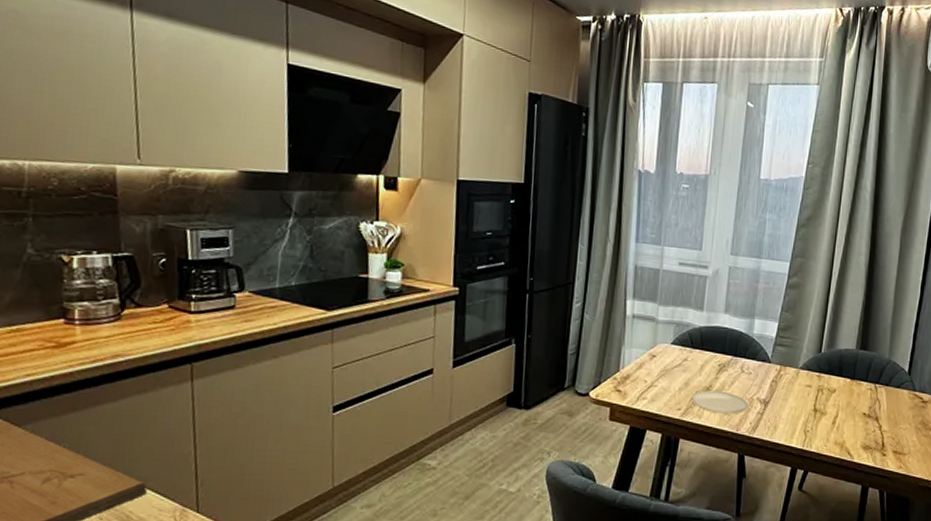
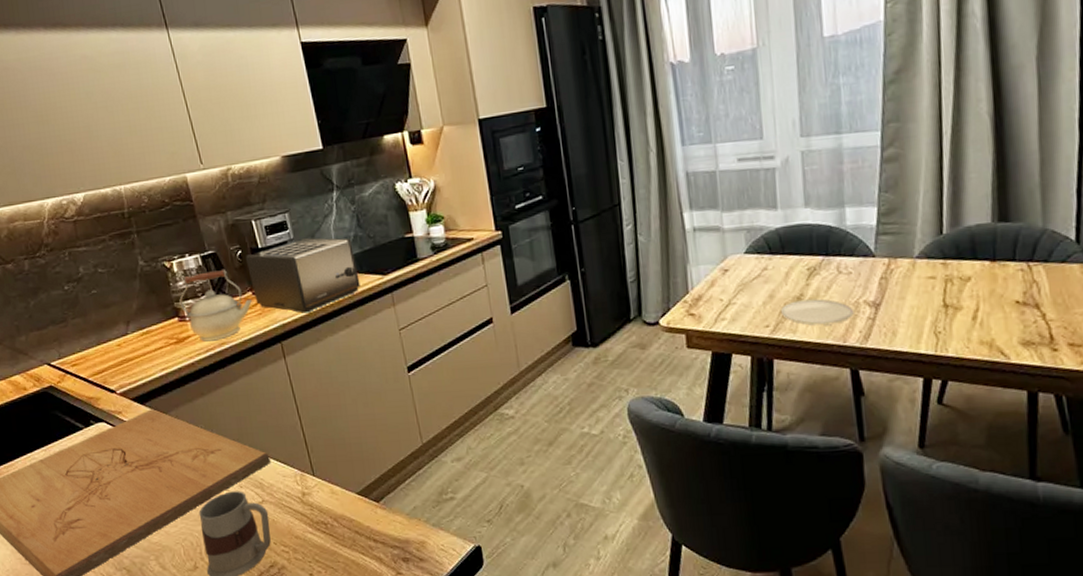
kettle: none [71,274,166,352] -> present [179,268,252,342]
toaster: none [168,258,300,337] -> present [245,238,360,313]

